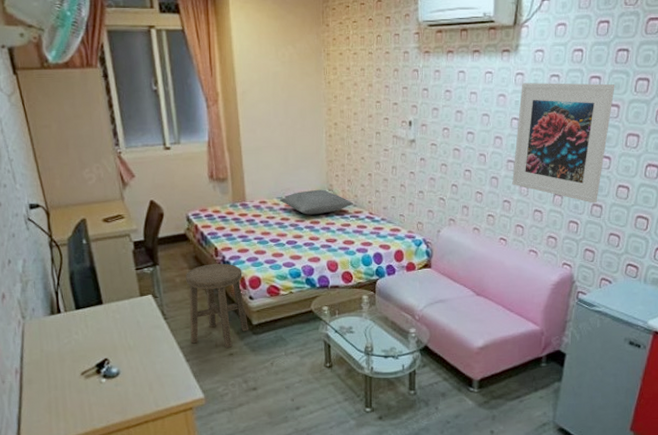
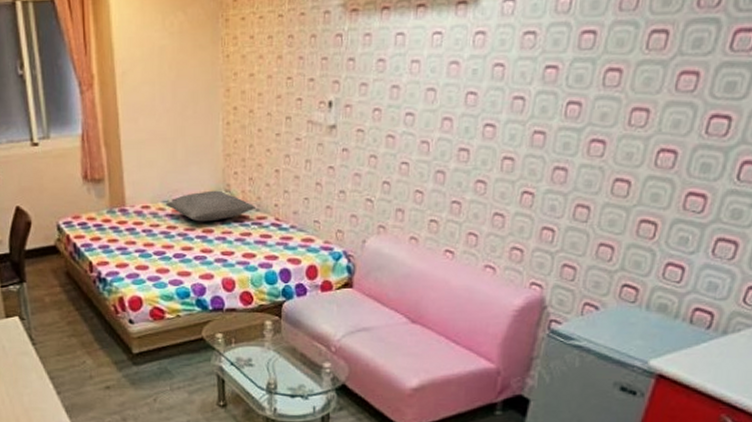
stool: present [186,264,248,348] -> none [56,281,128,379]
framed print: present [512,83,615,204] -> none [464,40,618,204]

